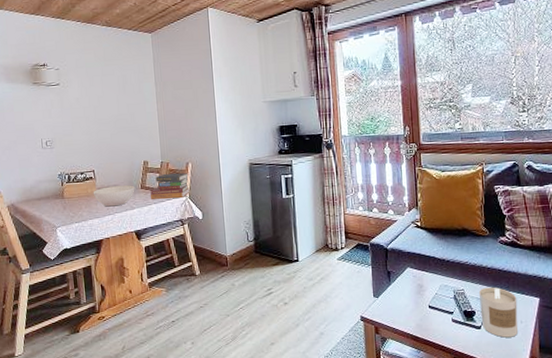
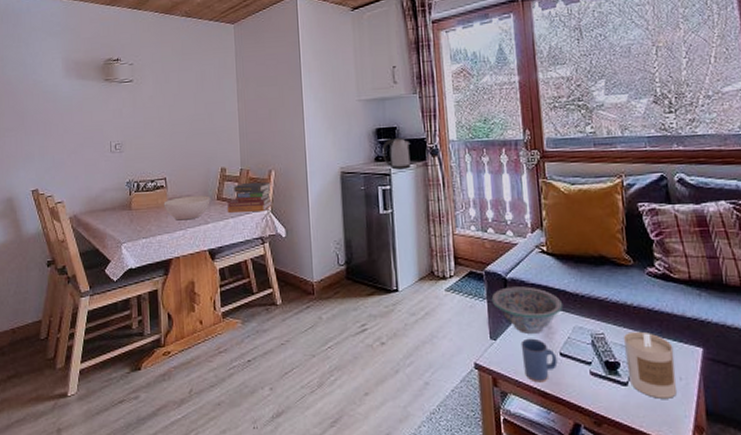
kettle: none [285,134,309,161] -> present [382,138,411,170]
decorative bowl: none [375,254,433,292] -> present [491,286,564,334]
mug: none [398,295,427,329] -> present [520,338,558,383]

